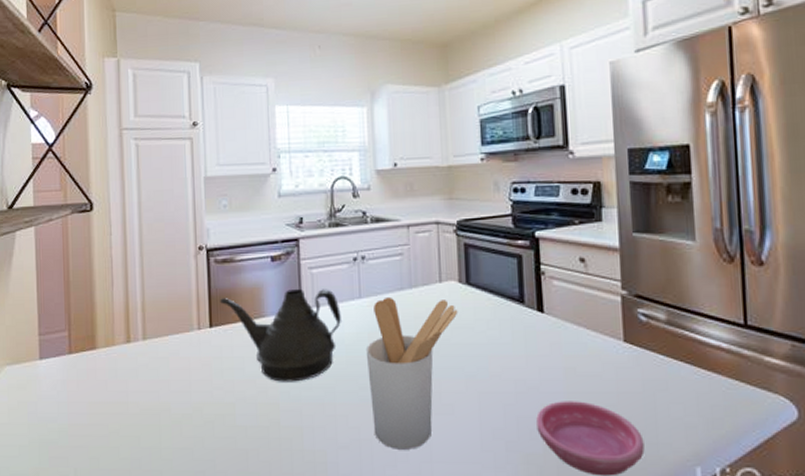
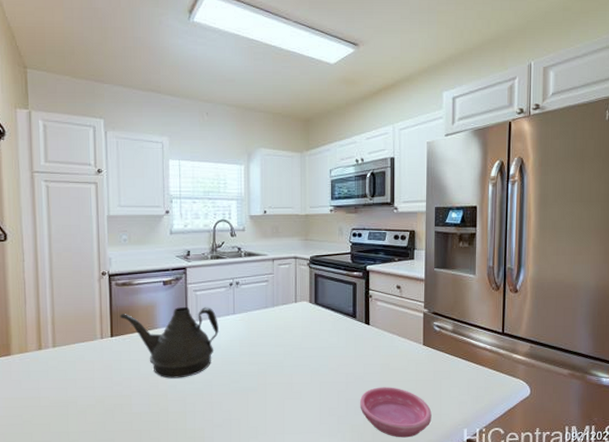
utensil holder: present [365,296,458,450] -> none [237,313,308,426]

